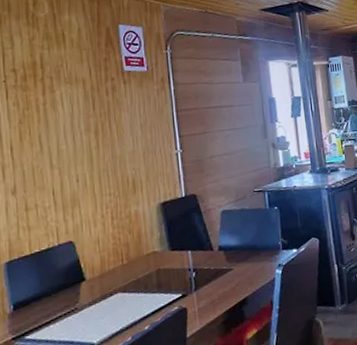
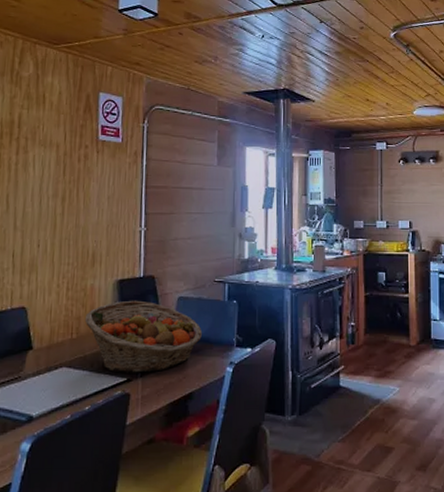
fruit basket: none [133,219,249,290] -> present [84,300,202,373]

